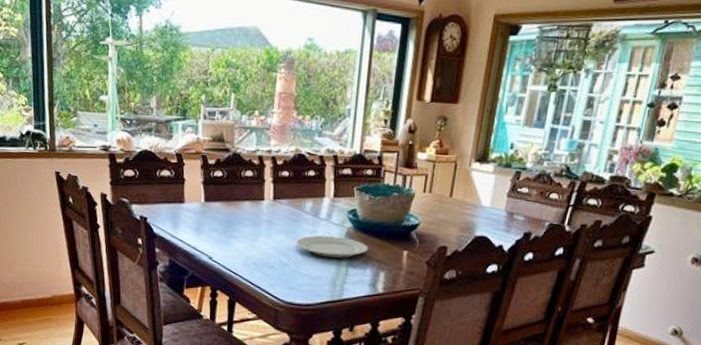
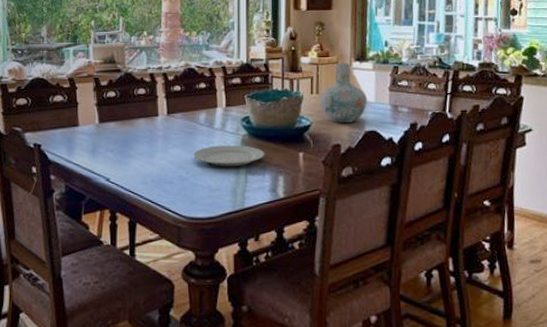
vase: none [431,162,482,226] -> present [319,63,367,123]

